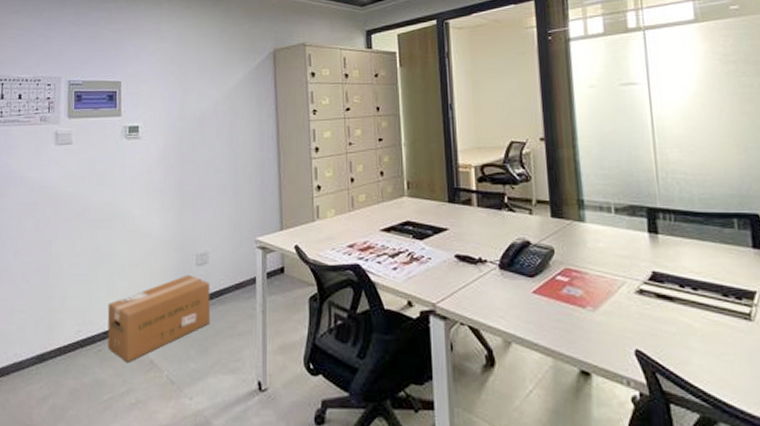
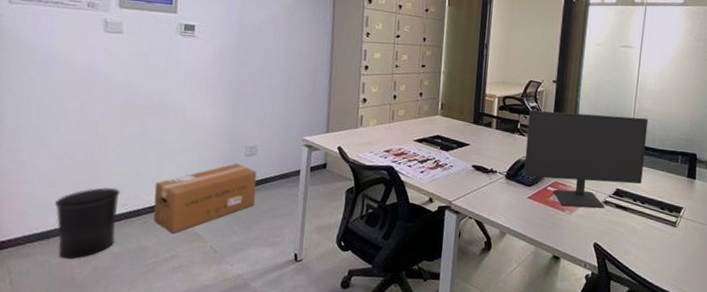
waste bin: none [13,312,75,397] -> present [54,187,120,259]
computer monitor: none [516,172,687,301] -> present [523,110,649,208]

